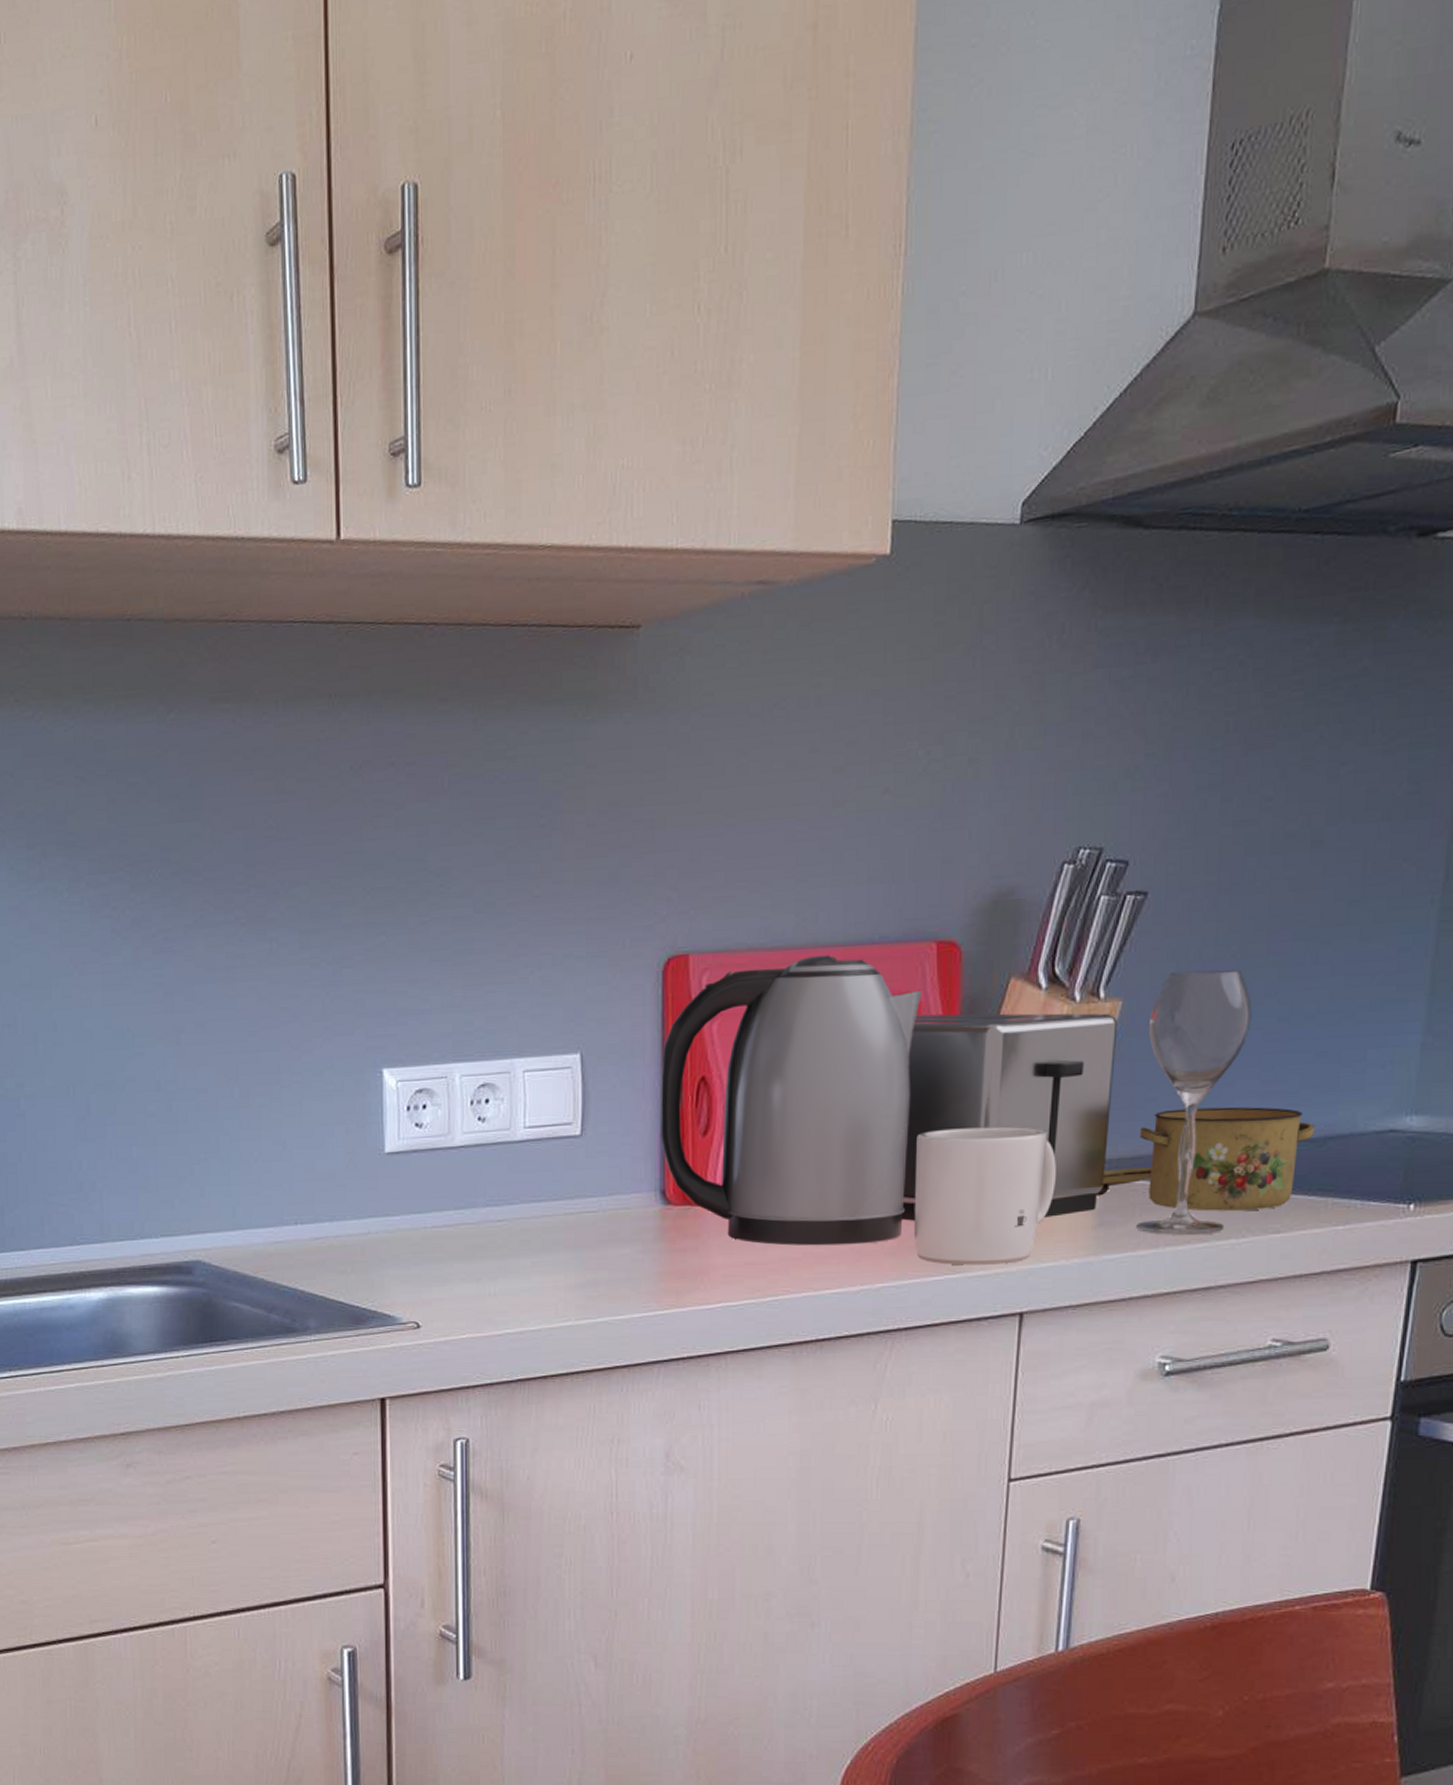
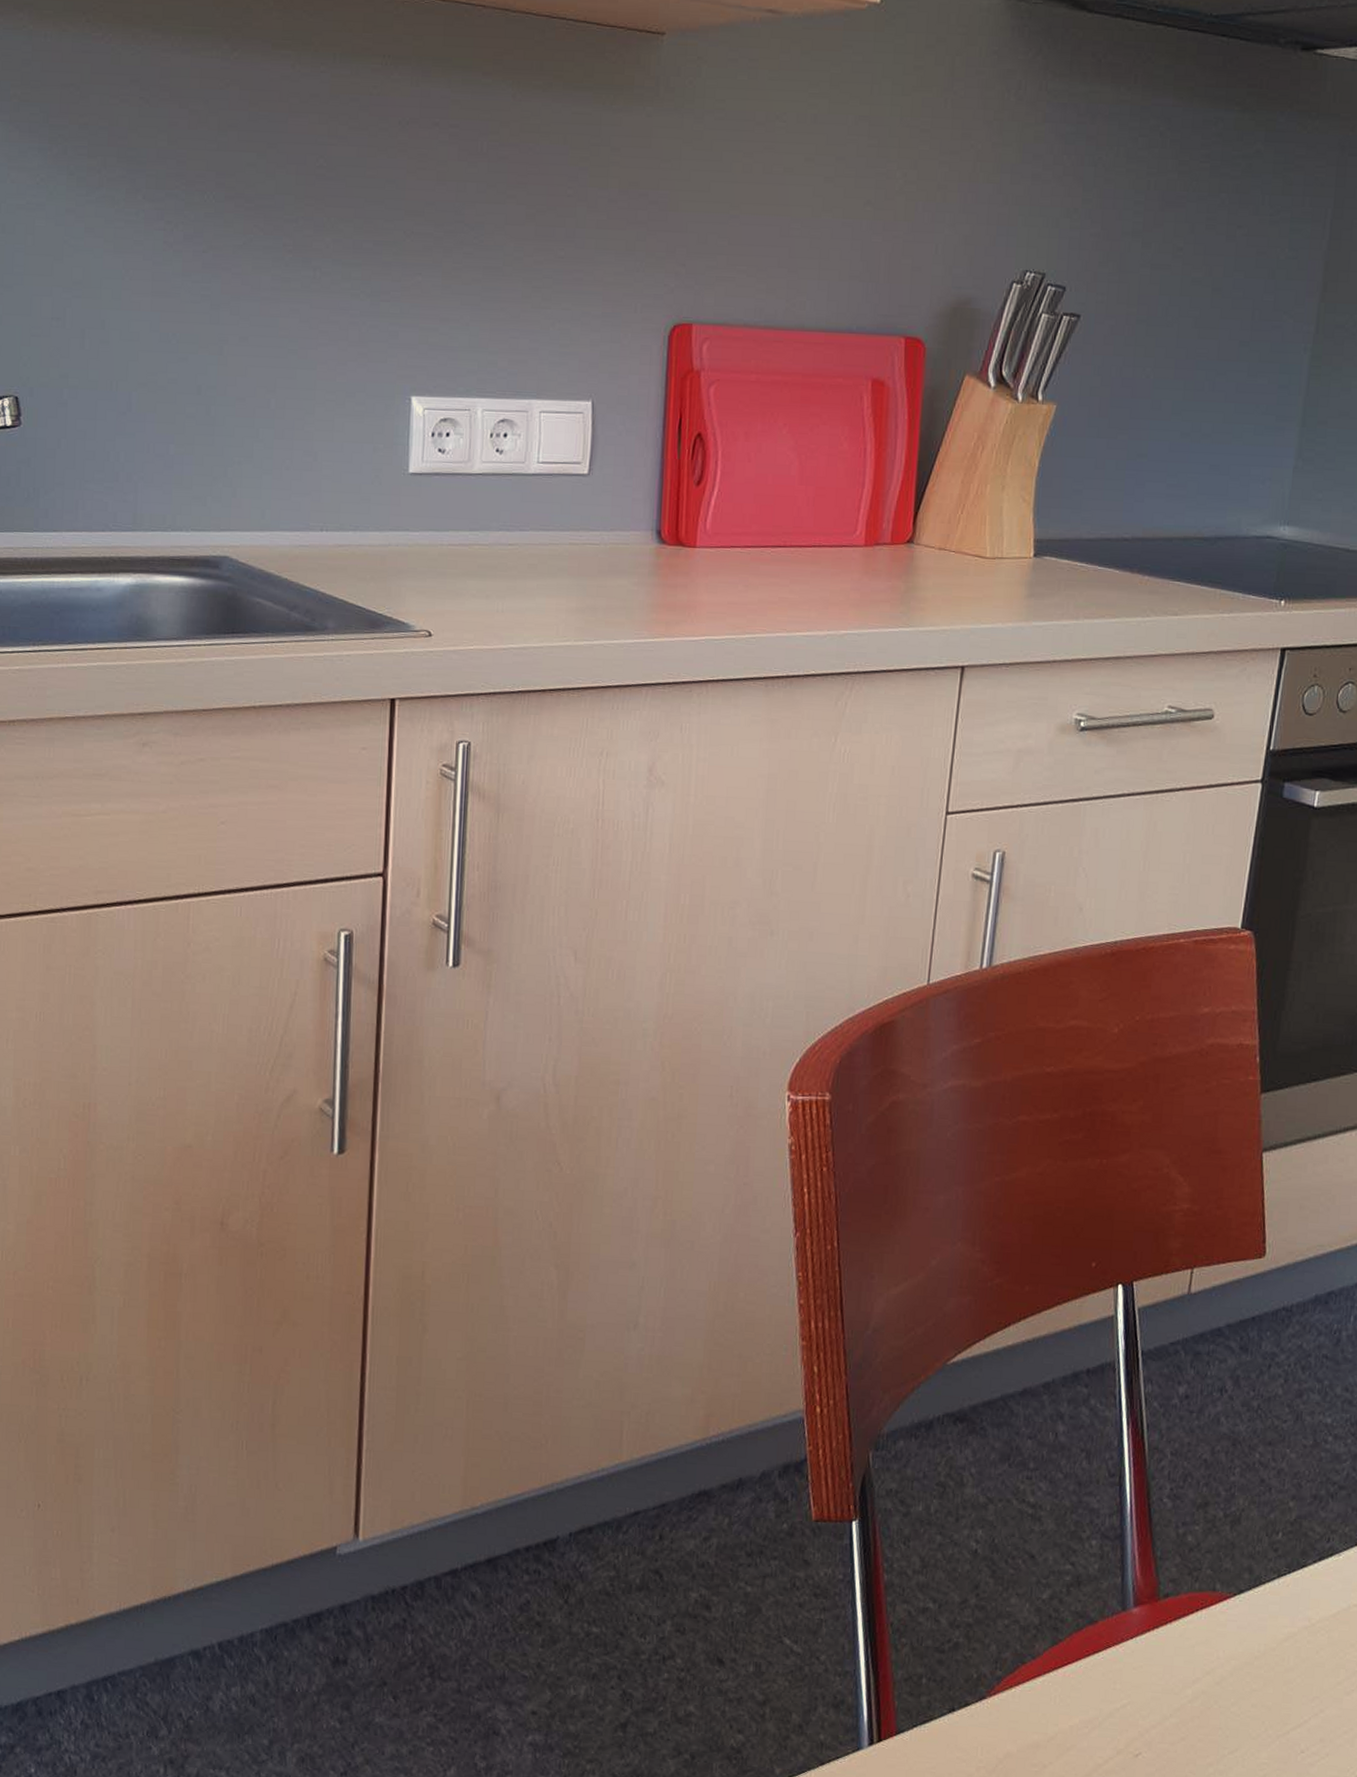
kettle: present [659,955,923,1246] -> none [658,337,891,595]
toaster: present [902,1013,1118,1221] -> none [865,397,1052,585]
mug: present [913,1126,1056,1266] -> none [874,499,997,623]
cooking pot: present [1095,1106,1314,1211] -> none [1028,501,1208,594]
wineglass: present [1135,970,1253,1236] -> none [1060,385,1162,612]

